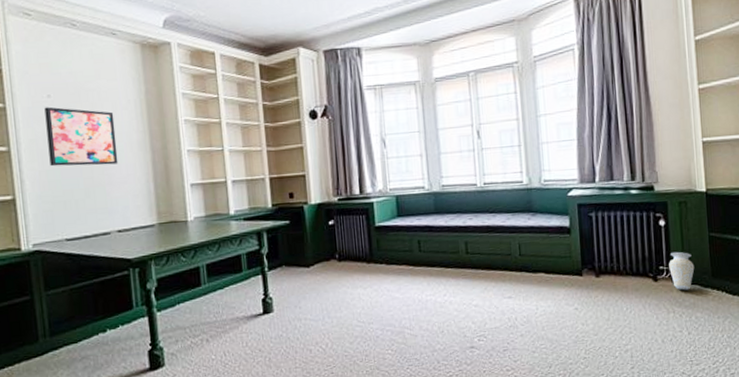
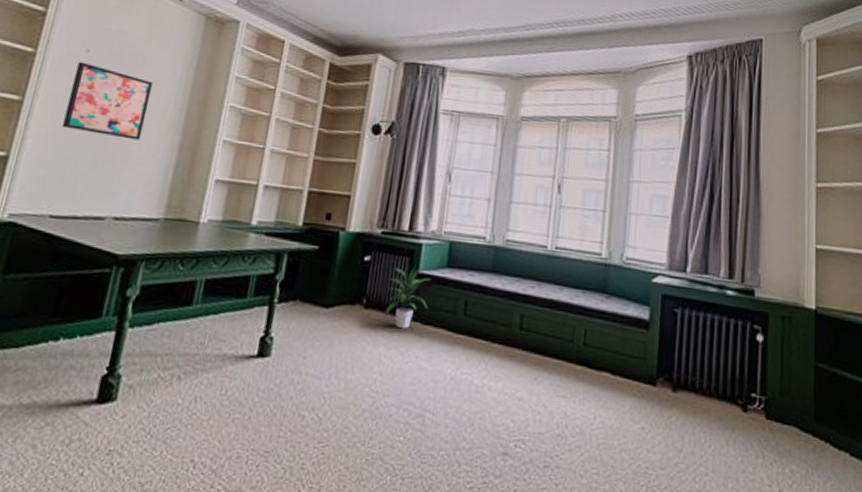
indoor plant: none [353,221,389,272] -> present [384,267,432,329]
vase: present [669,251,695,291] -> none [763,377,794,432]

